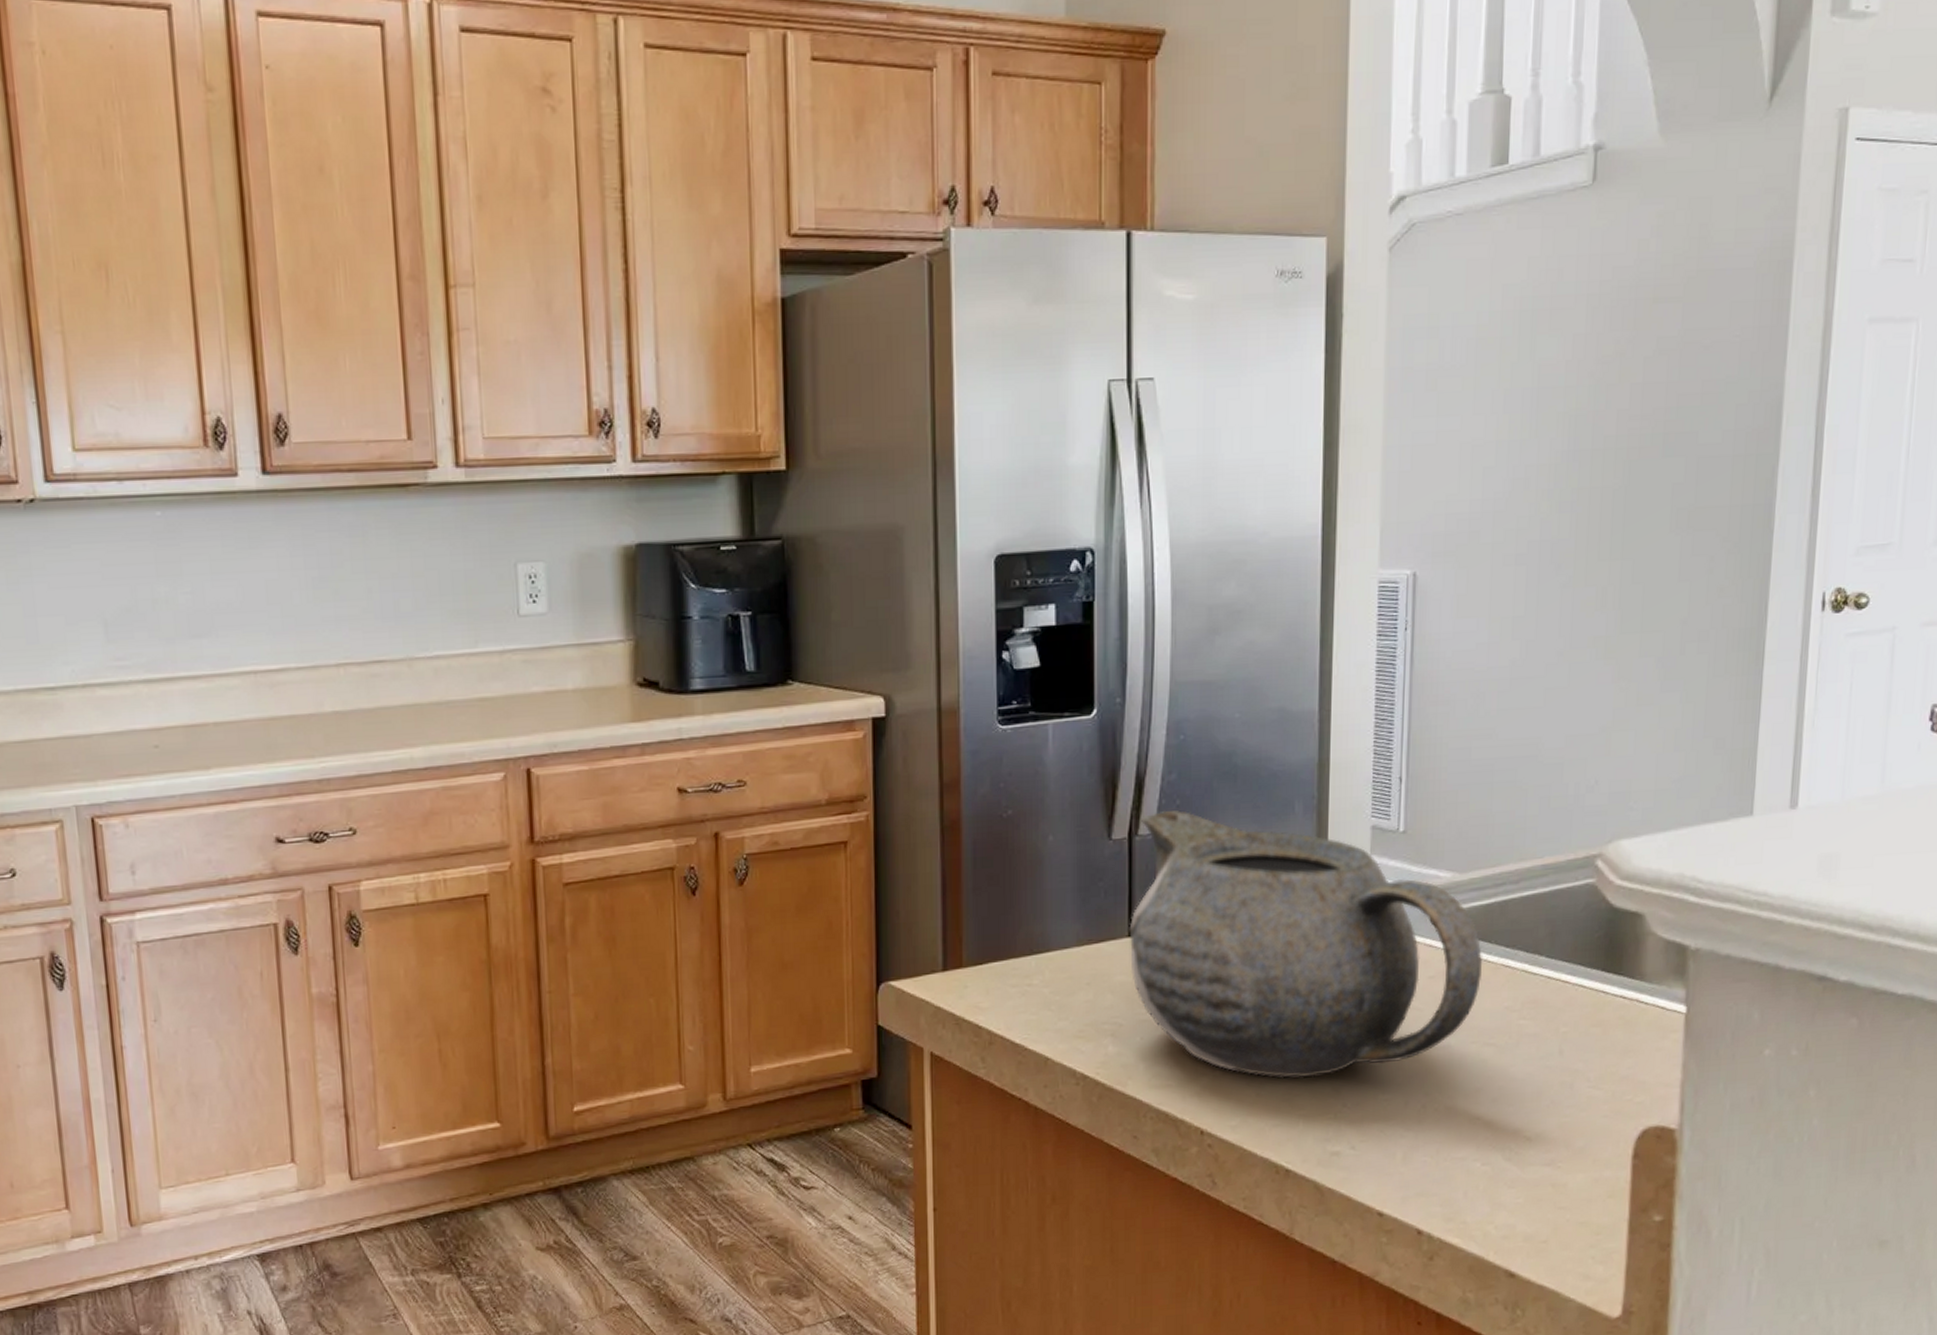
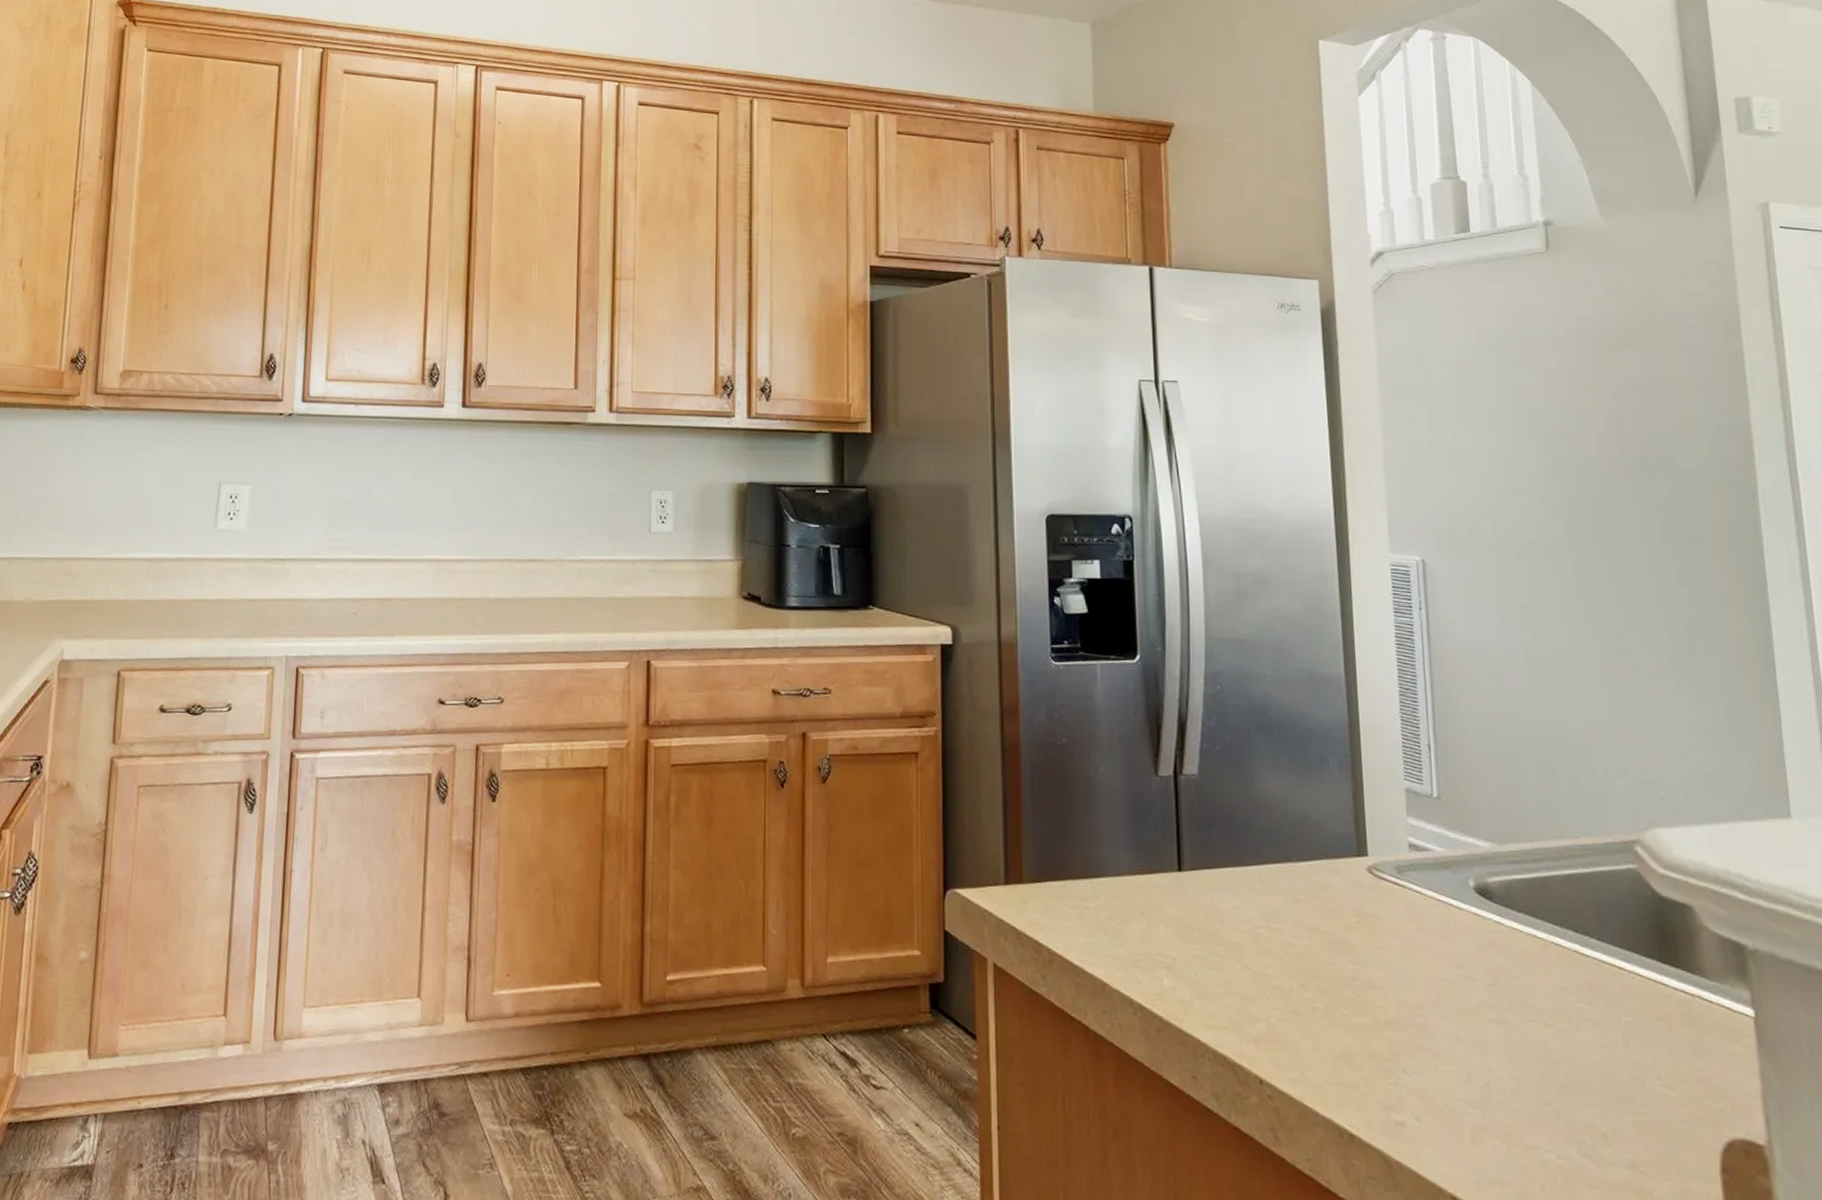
teapot: present [1129,810,1482,1078] -> none [1178,753,1532,1037]

